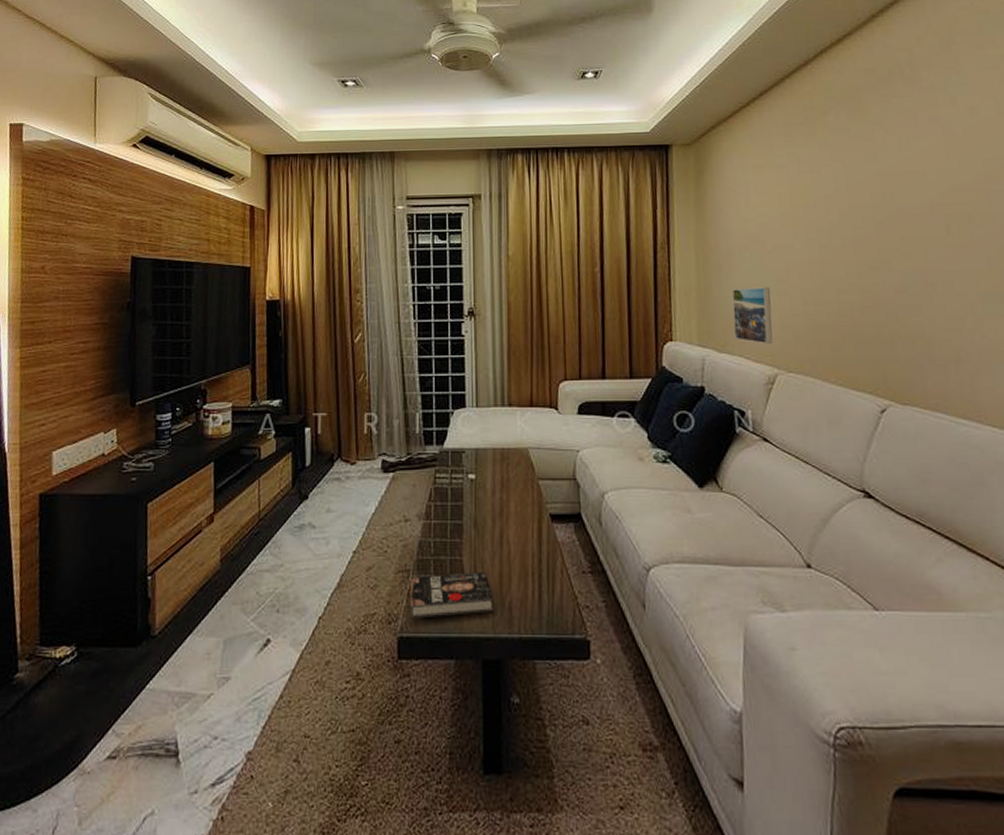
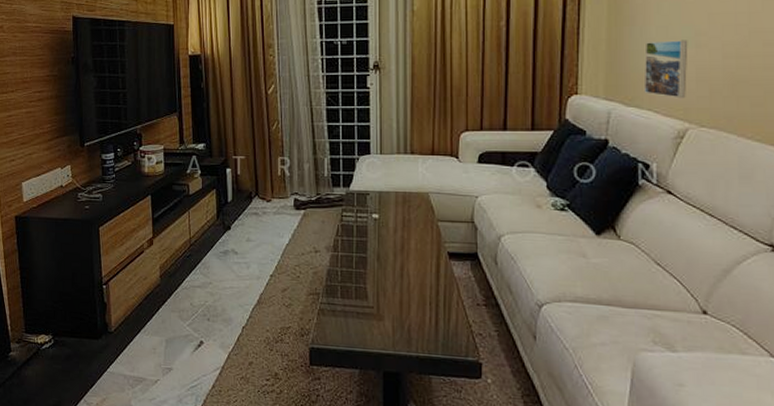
book: present [410,572,494,619] -> none [320,298,394,334]

